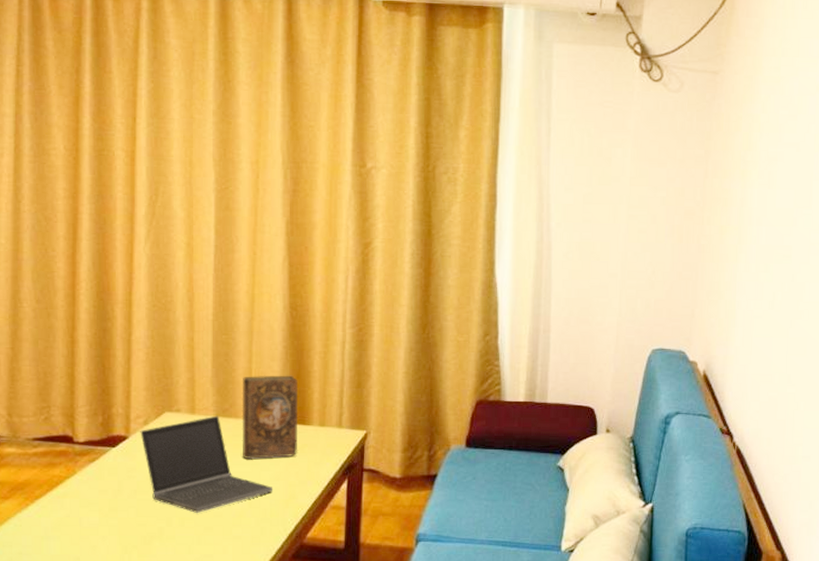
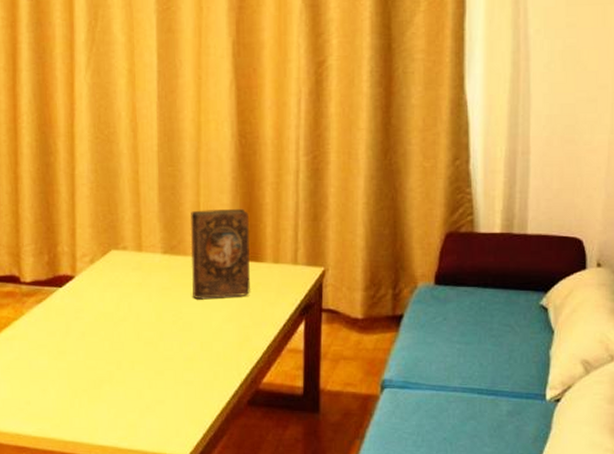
laptop computer: present [140,415,273,513] -> none [86,253,226,356]

